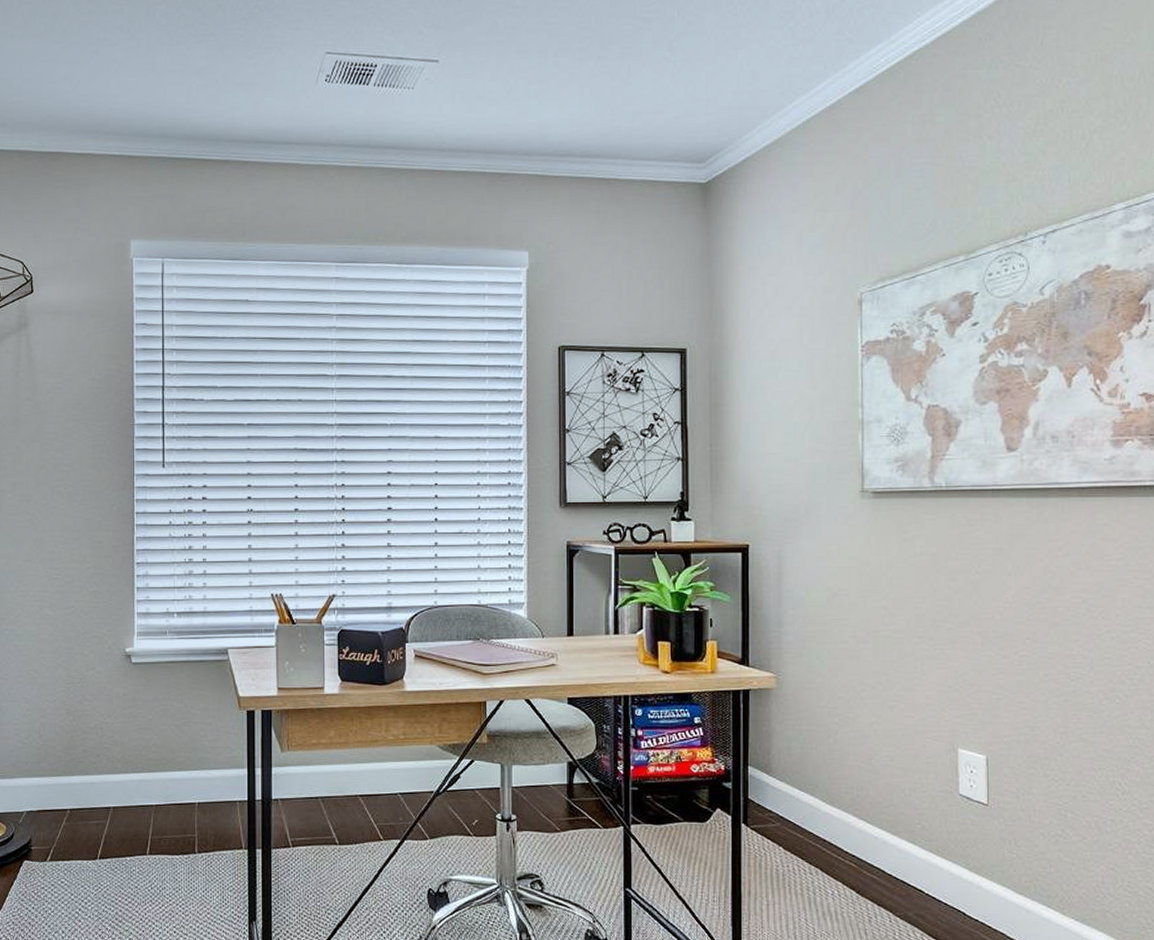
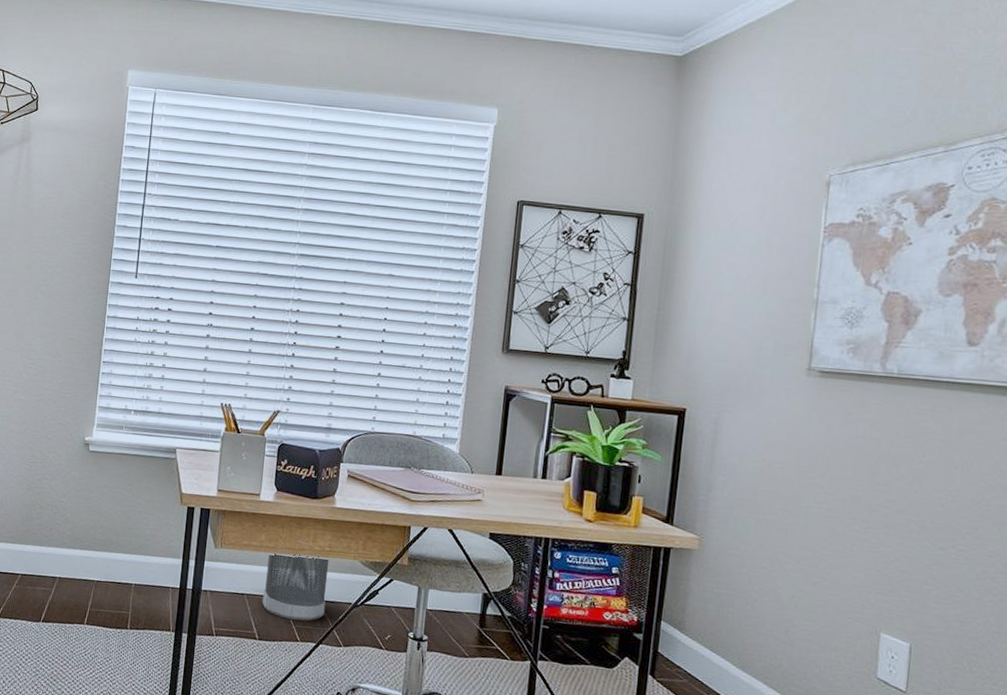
wastebasket: none [339,746,406,818] -> present [262,553,330,621]

